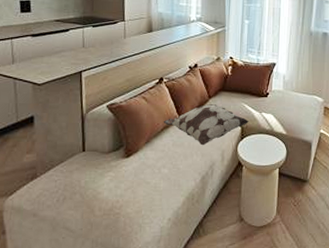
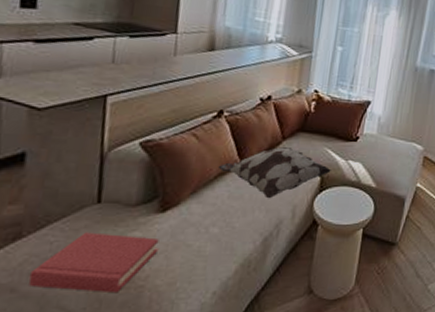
hardback book: none [44,173,127,218] -> present [29,232,159,294]

